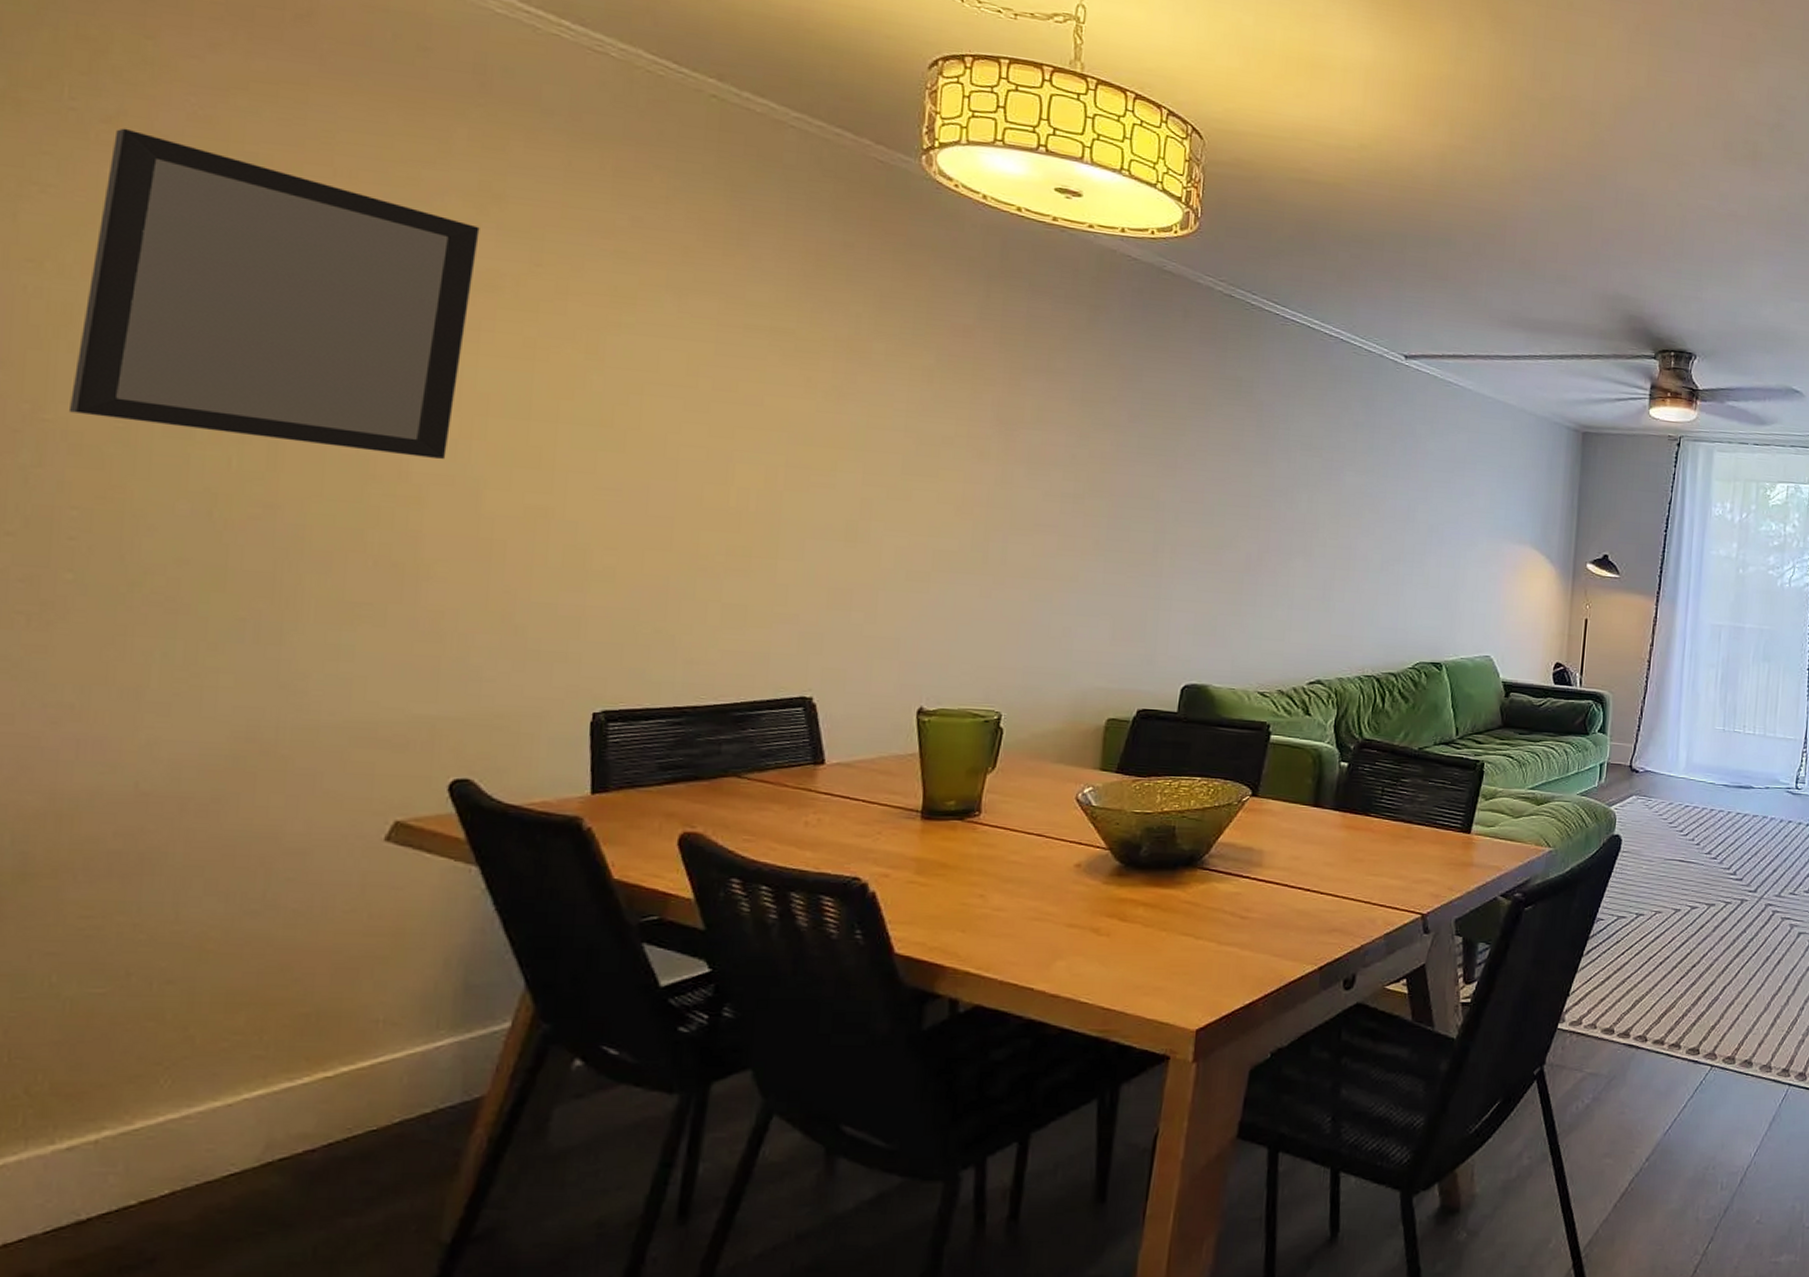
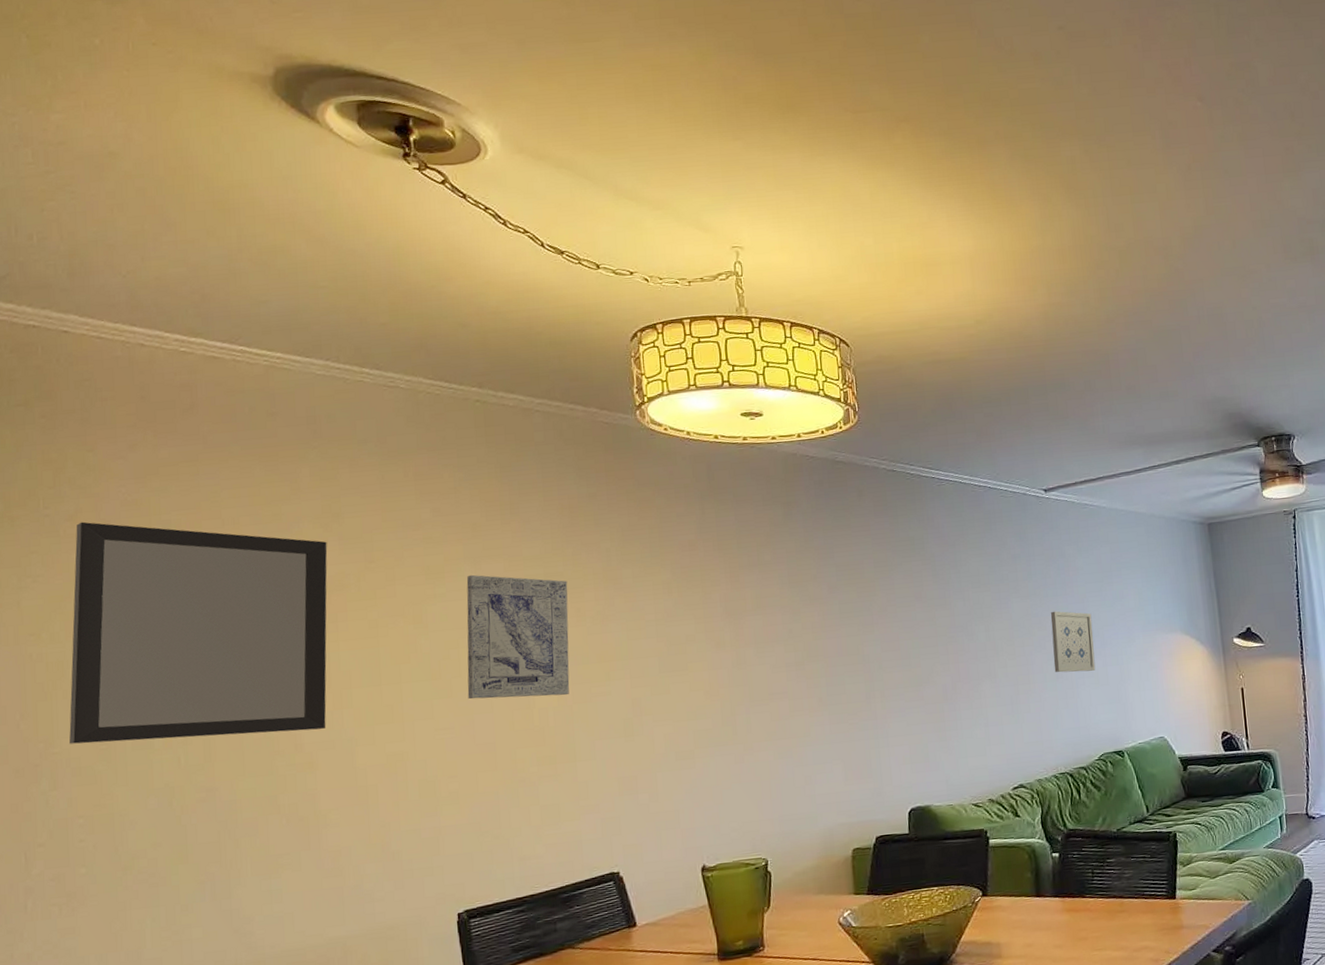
wall art: none [645,308,800,479] -> present [466,574,570,700]
wall art: none [1380,494,1434,569] -> present [1050,611,1096,673]

